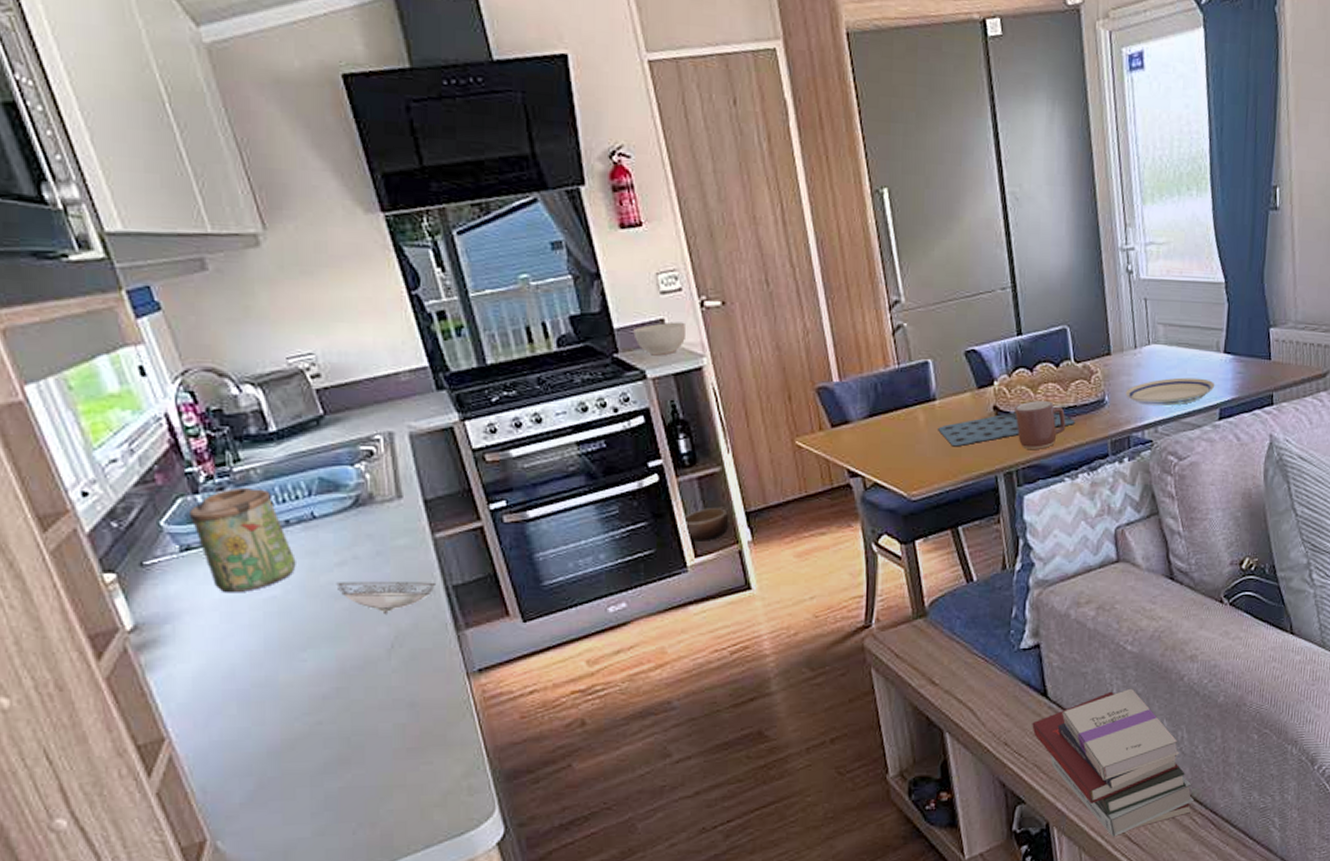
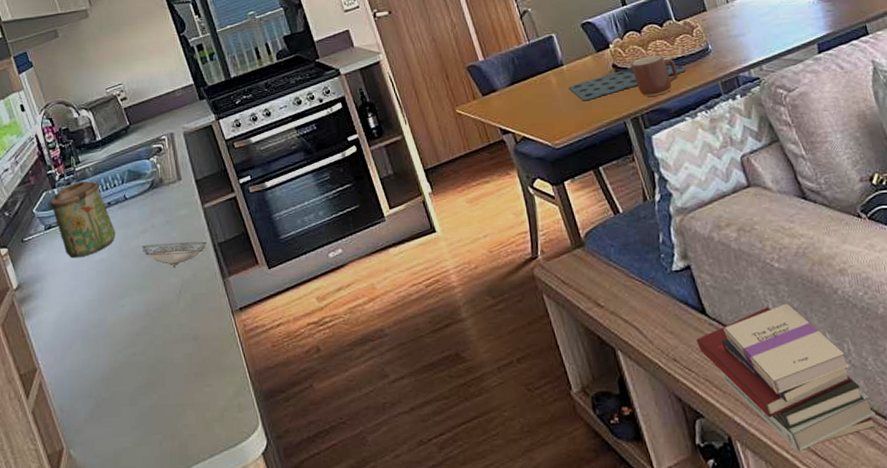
bowl: present [633,321,685,356] -> none [328,30,365,58]
bowl: present [684,507,730,541] -> none [378,167,413,196]
plate: present [1125,377,1215,407] -> none [726,20,809,50]

